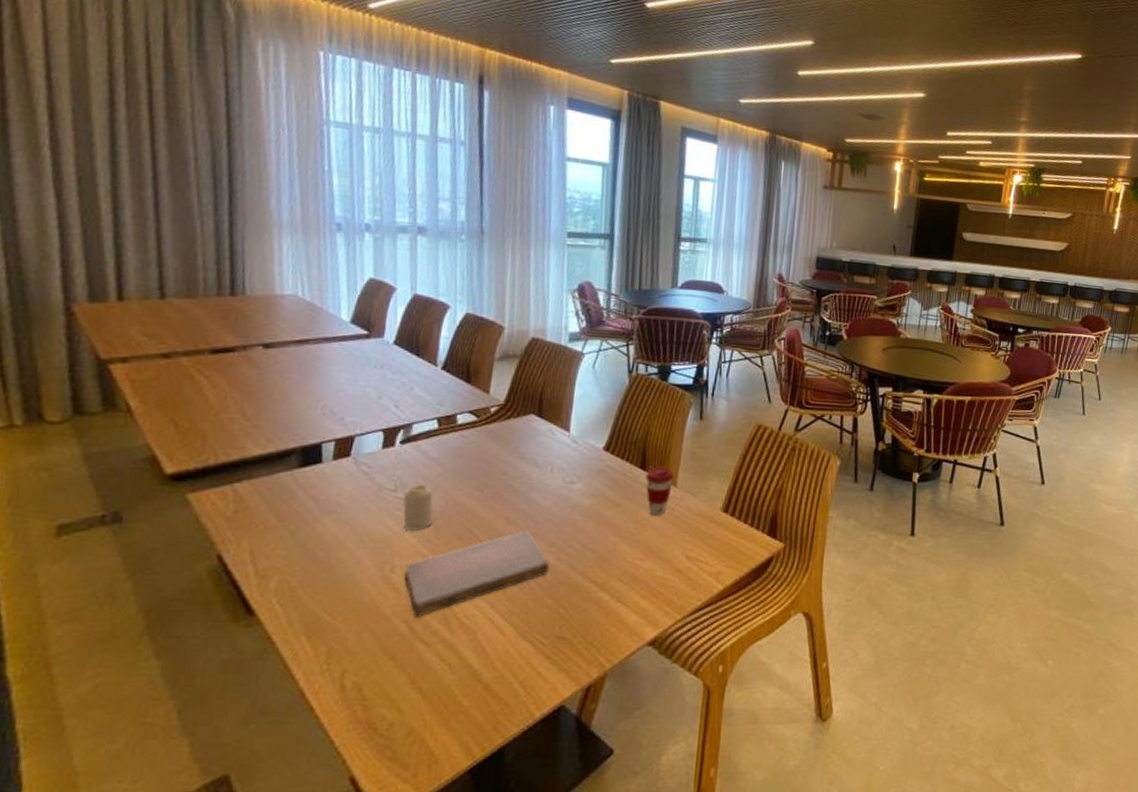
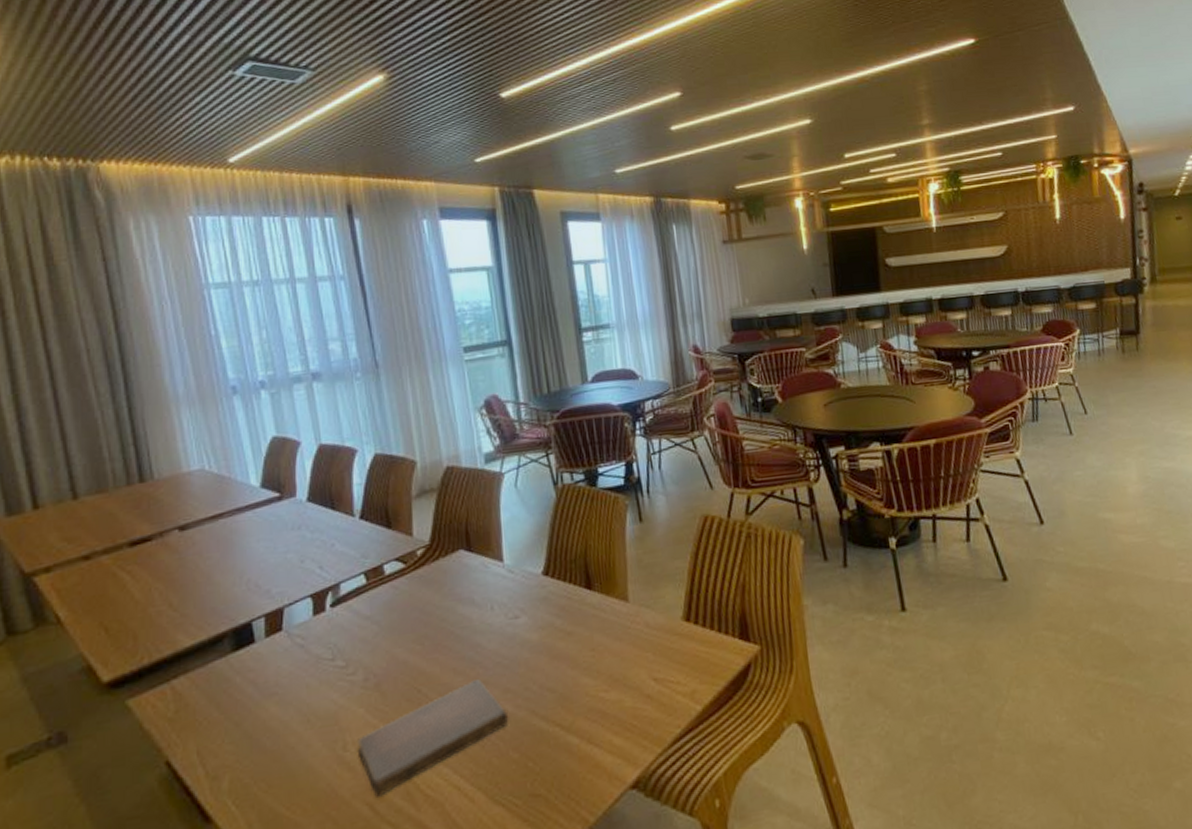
candle: present [403,484,433,531] -> none [344,647,377,701]
coffee cup: present [645,466,675,516] -> none [593,581,624,639]

